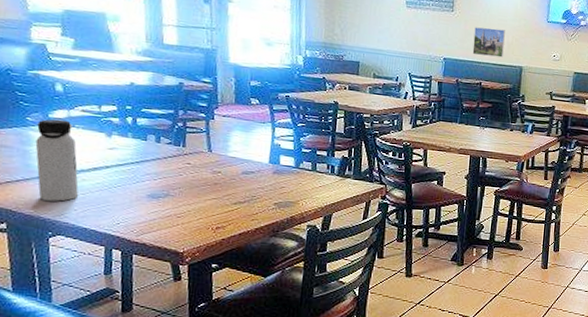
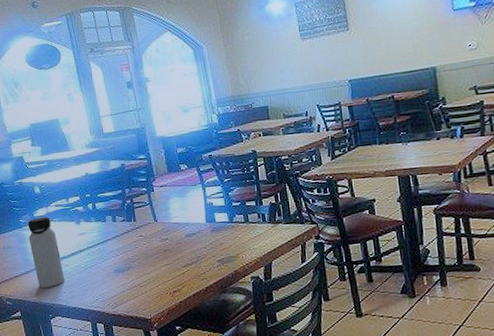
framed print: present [472,27,505,58] -> none [374,33,411,69]

